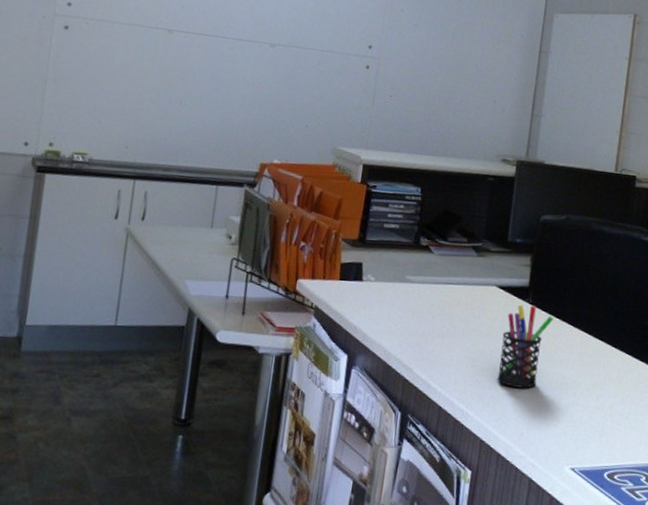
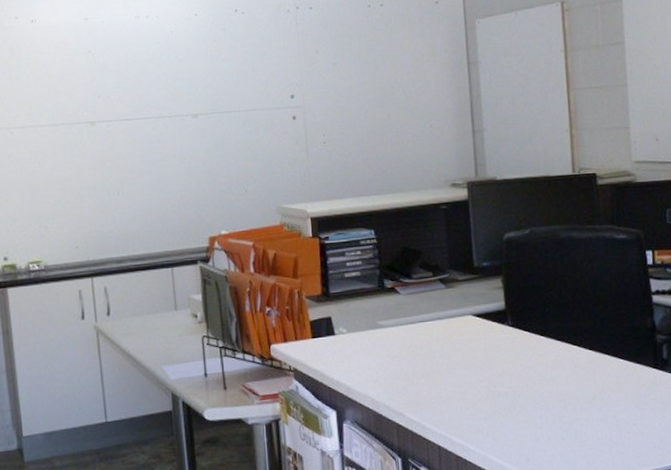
pen holder: present [497,304,553,388] -> none [487,327,537,414]

